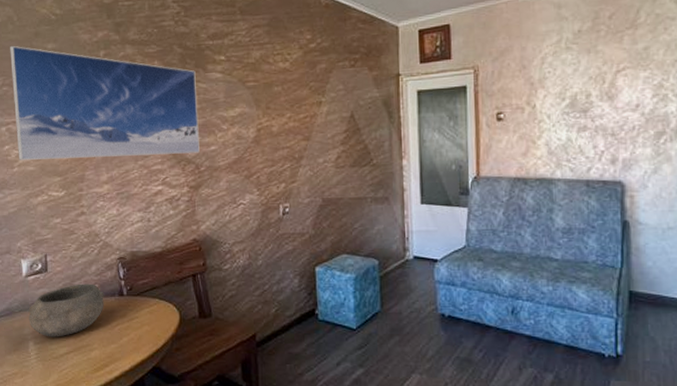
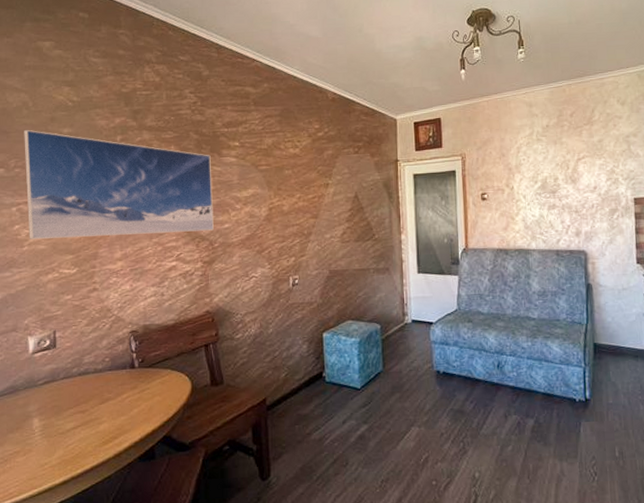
bowl: present [28,283,105,337] -> none [34,357,116,413]

